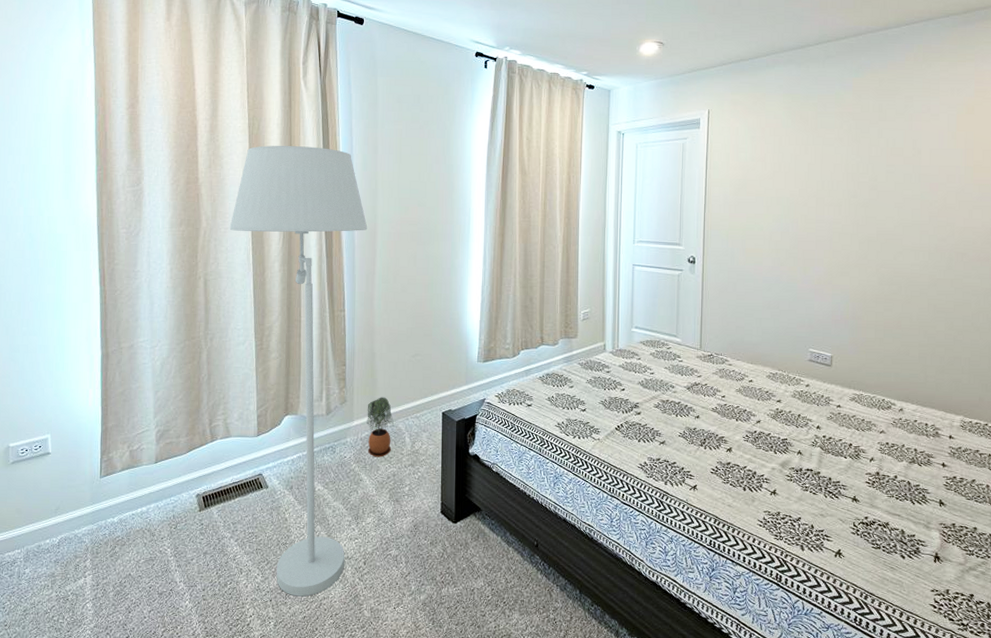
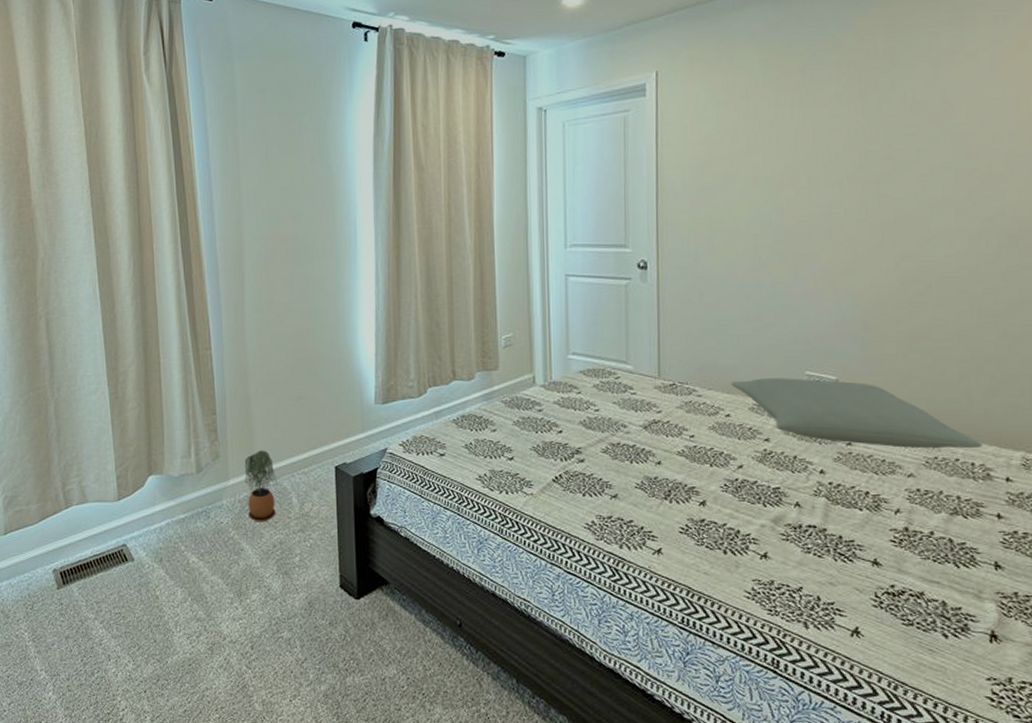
floor lamp: present [229,145,368,597] -> none [70,153,233,687]
pillow: none [754,353,934,413] -> present [730,378,983,449]

